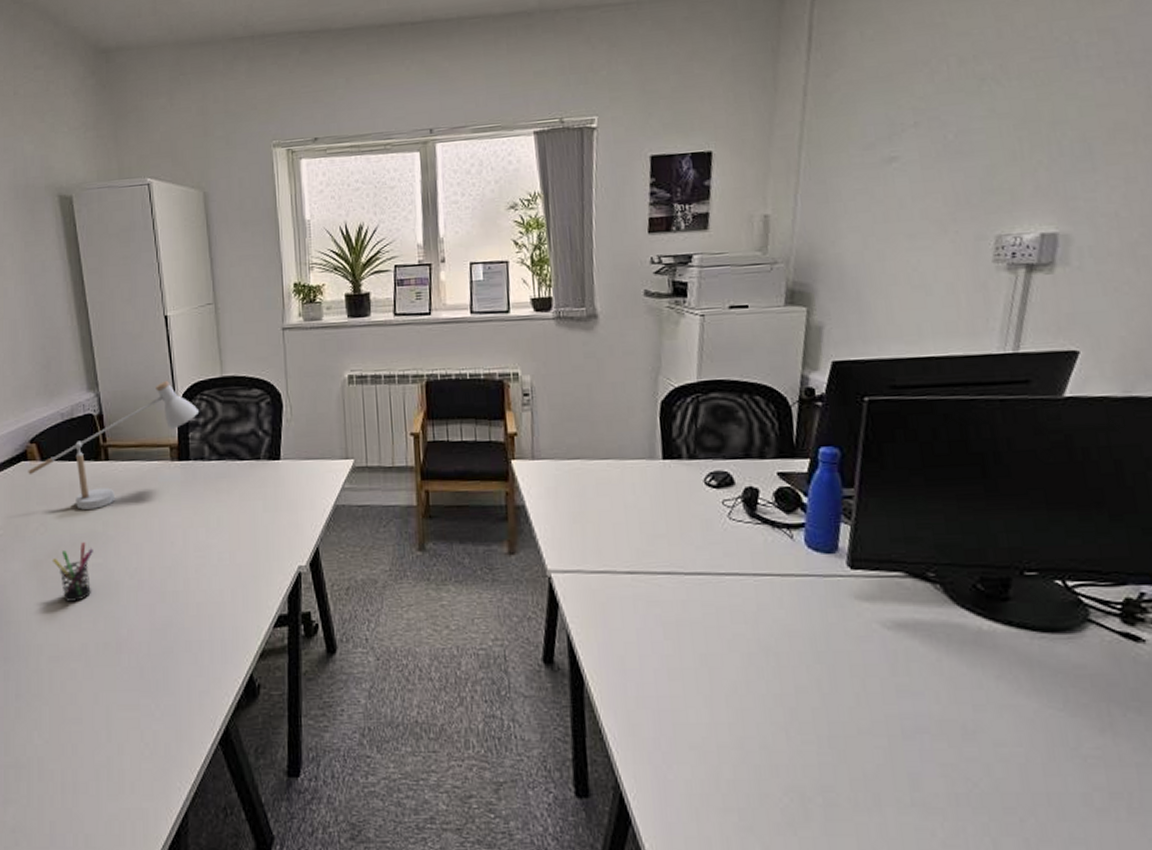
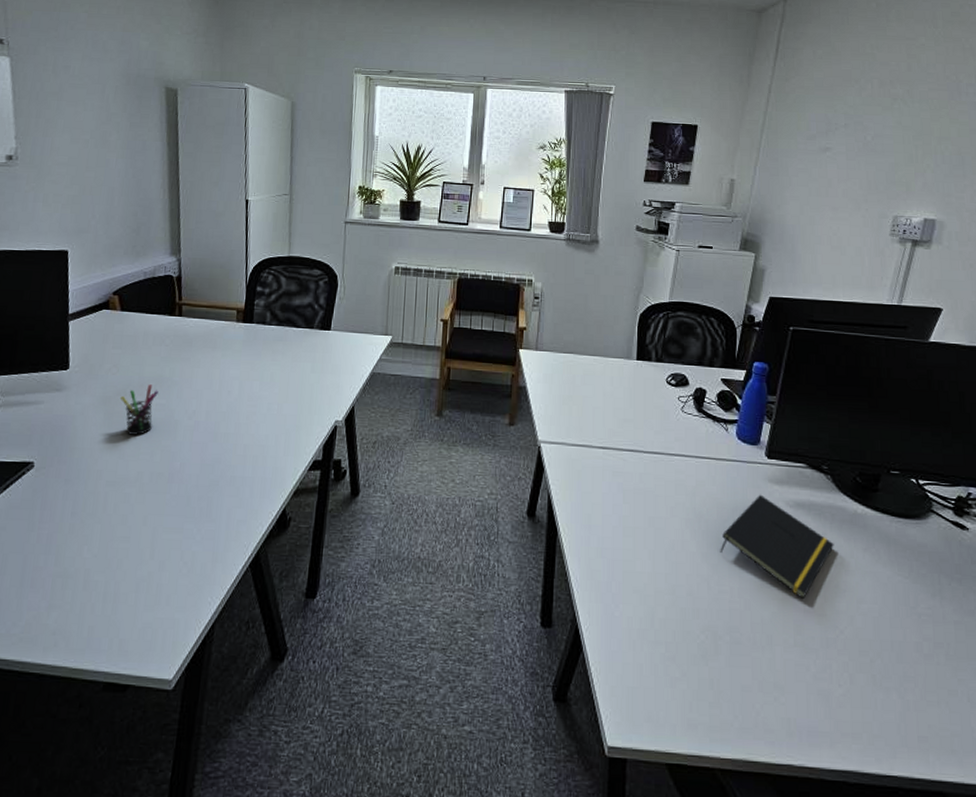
desk lamp: present [28,380,200,510] -> none [108,254,267,357]
notepad: none [798,615,954,745] -> present [720,494,834,599]

